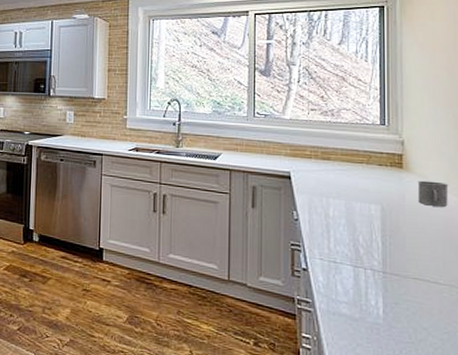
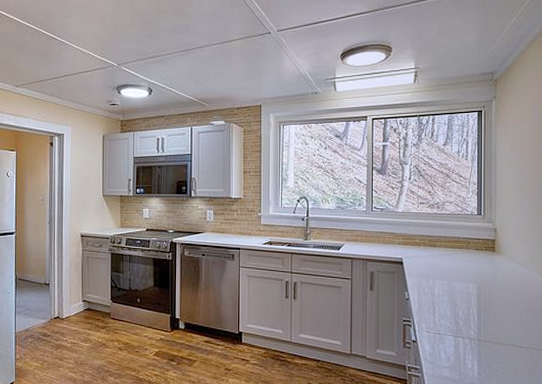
mug: present [417,180,449,207] -> none [507,261,532,283]

